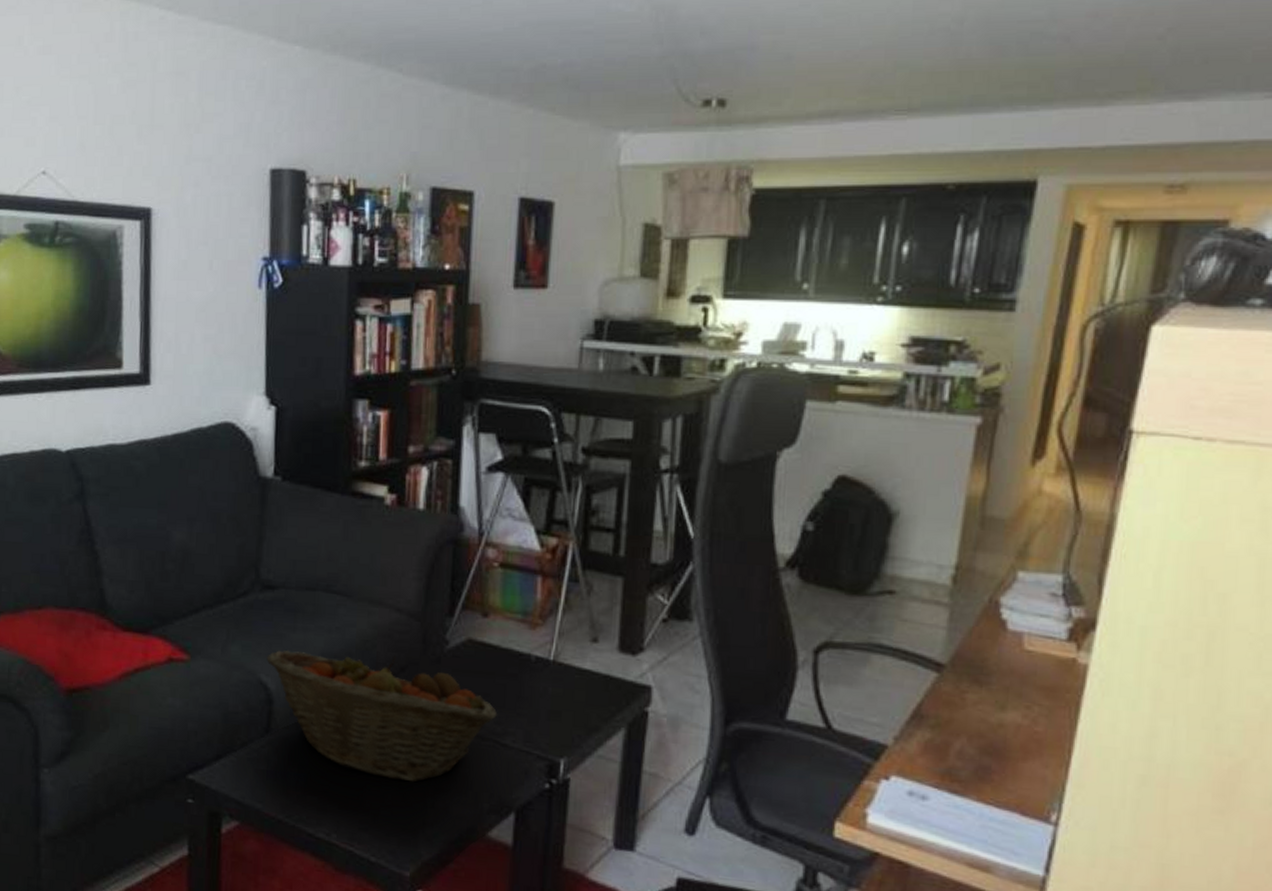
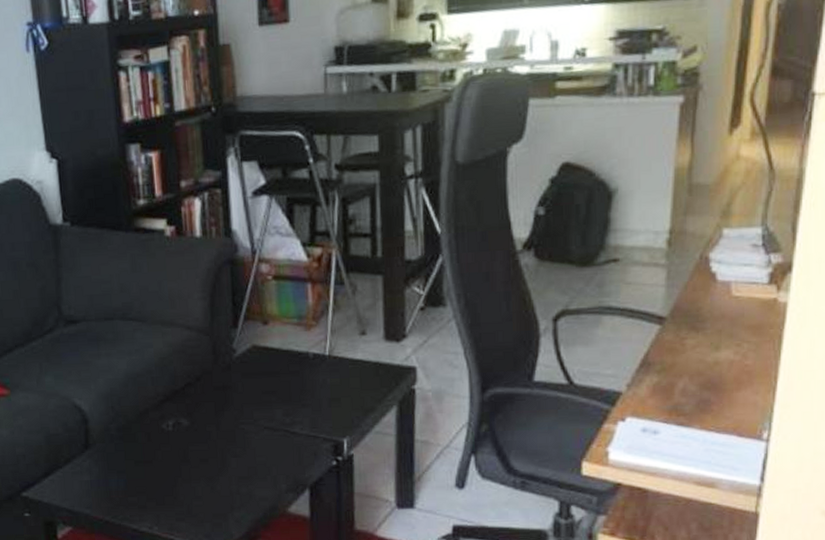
fruit basket: present [266,650,498,783] -> none [77,368,286,475]

